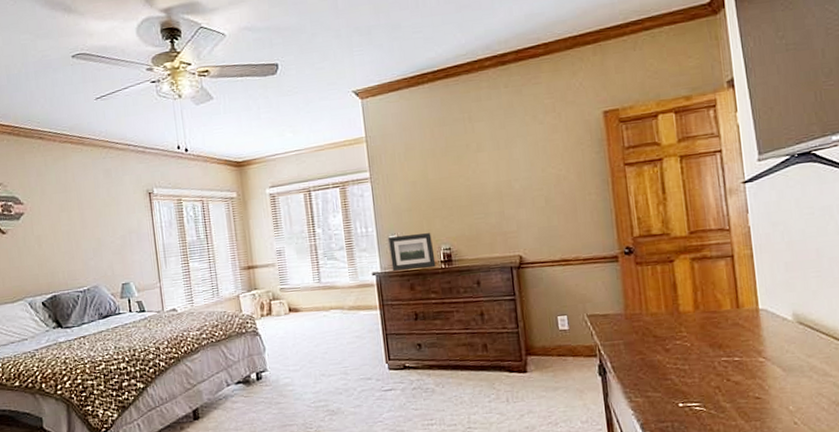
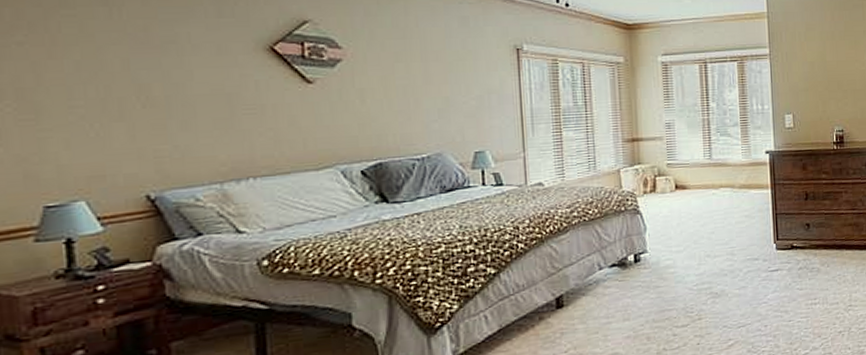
picture frame: present [387,233,436,271] -> none [783,114,828,150]

